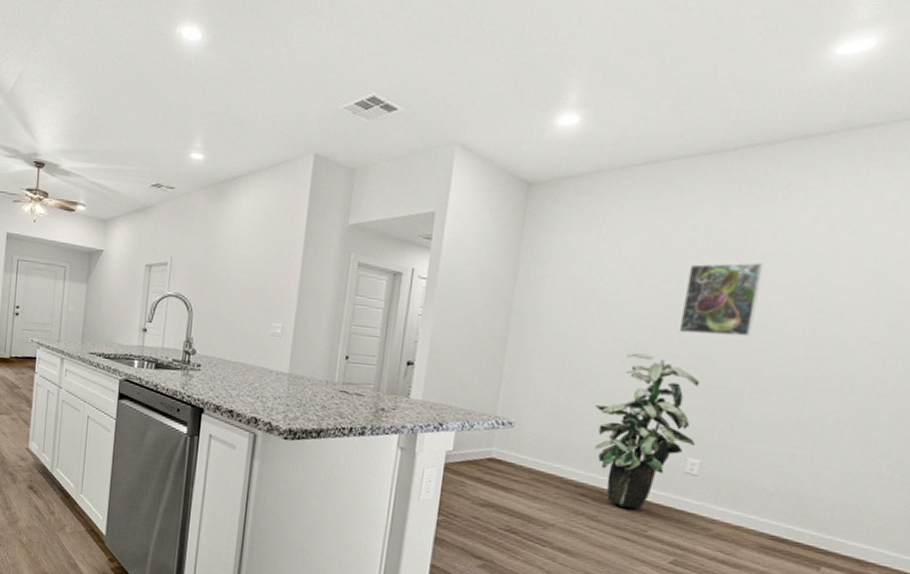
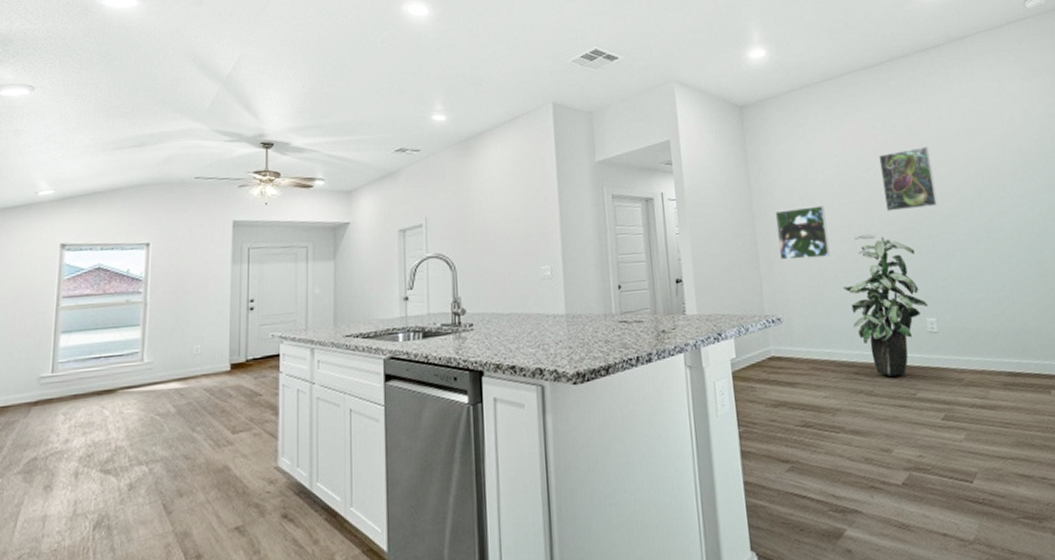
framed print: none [530,309,600,369] -> present [775,205,830,261]

